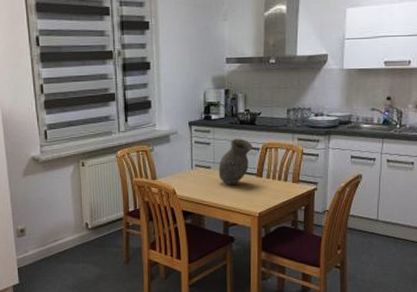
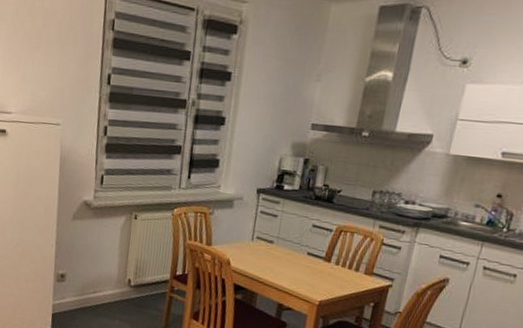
vase: present [218,139,252,185] -> none [280,215,325,266]

